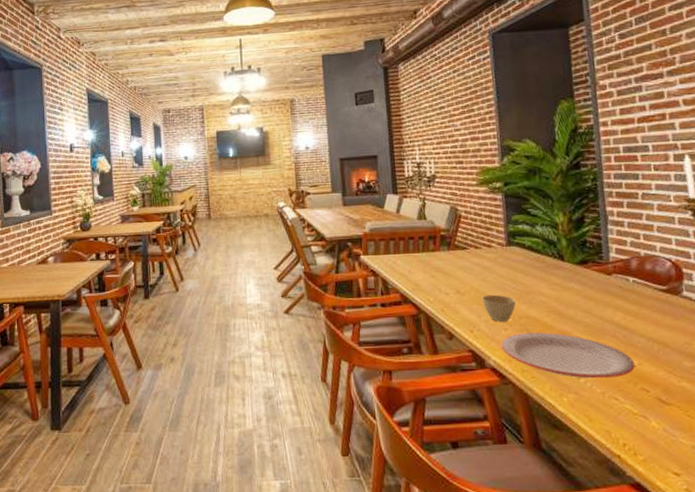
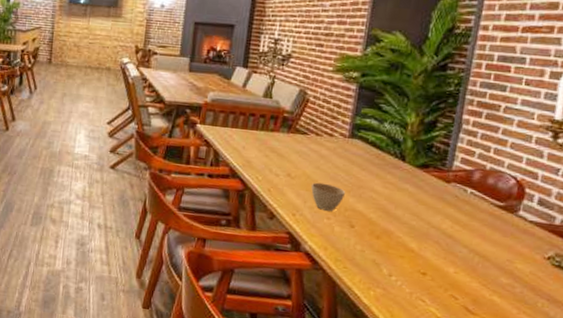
plate: present [500,332,635,379] -> none [319,224,451,281]

